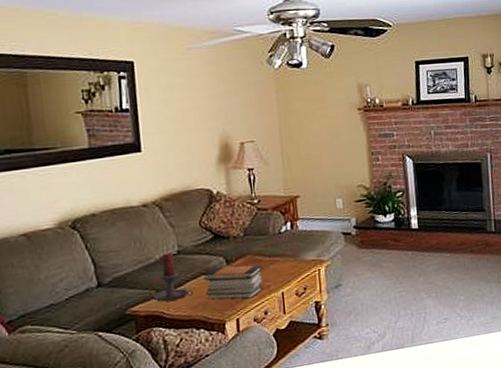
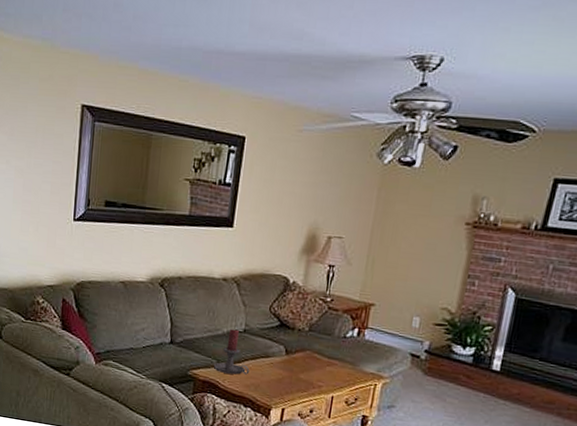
book stack: present [203,264,263,300] -> none [259,354,319,393]

